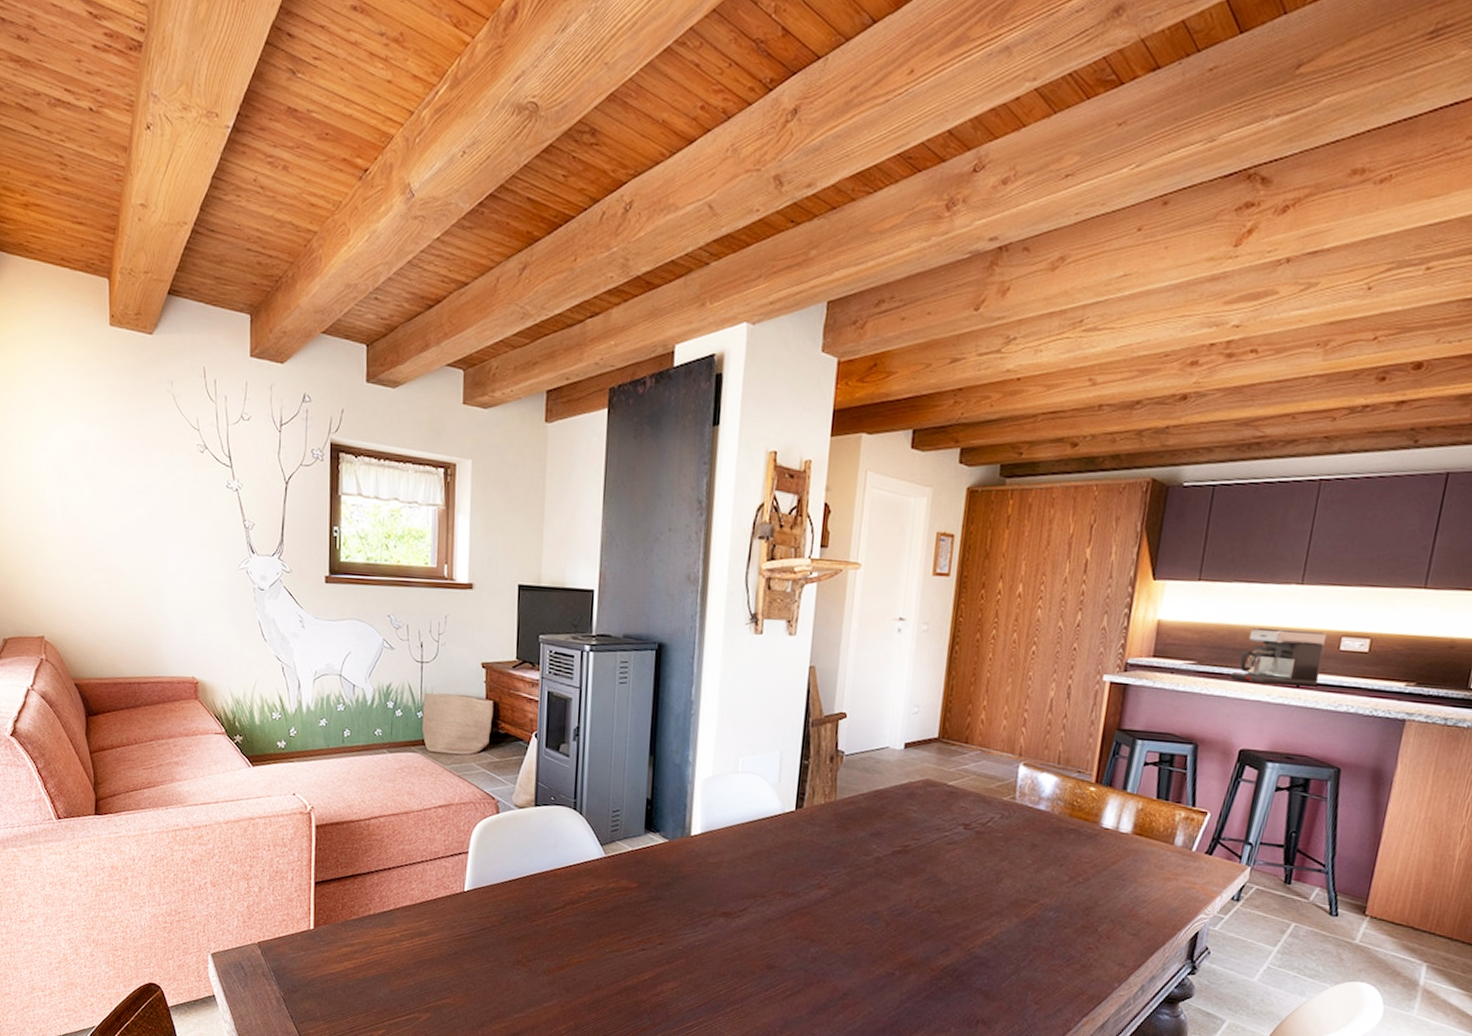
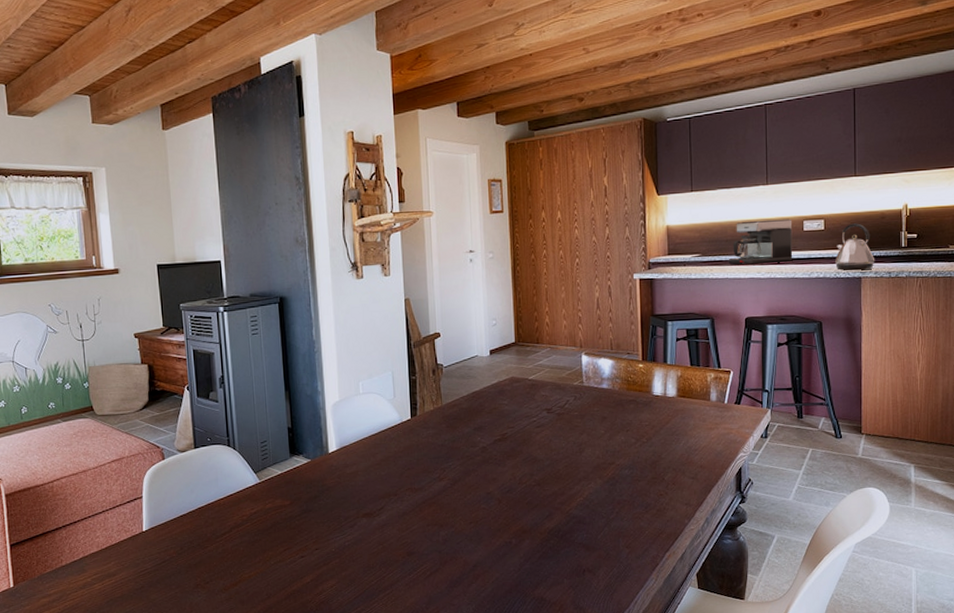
kettle: none [1373,649,1430,712] -> present [834,223,875,271]

